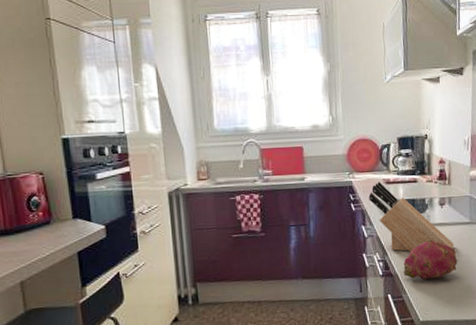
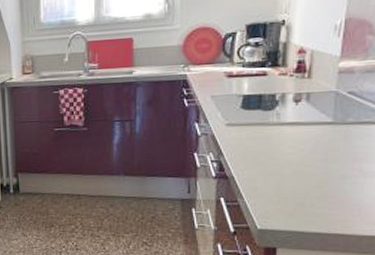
knife block: present [369,181,454,252] -> none [205,74,309,153]
fruit: present [403,239,458,280] -> none [240,140,312,185]

